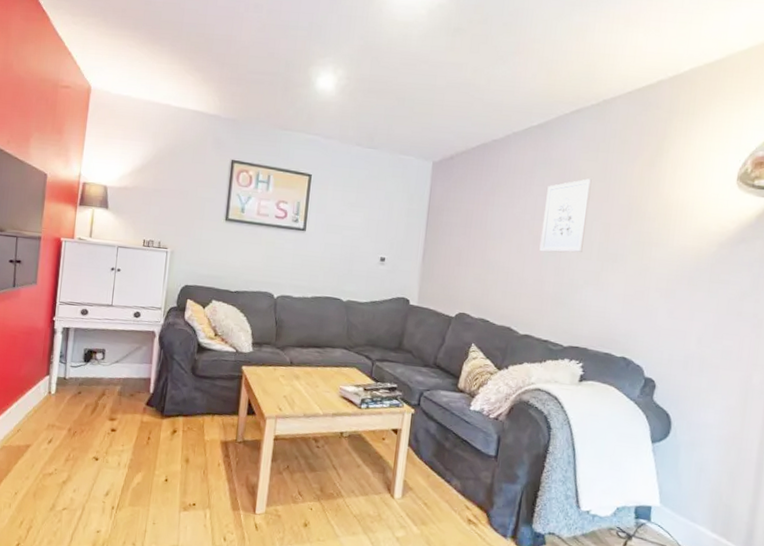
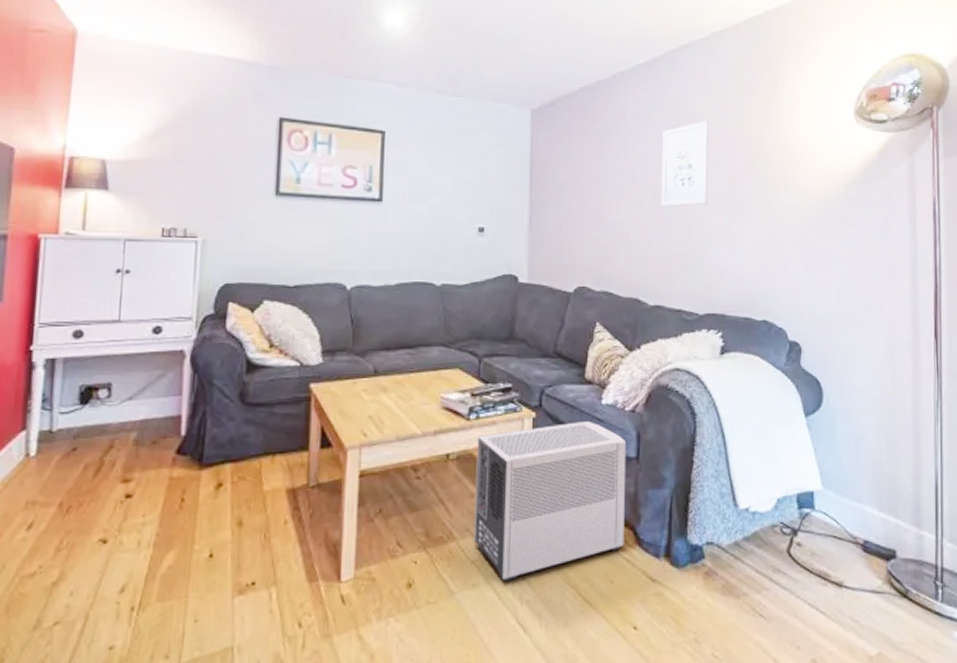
air purifier: none [357,421,488,536] -> present [474,420,627,582]

